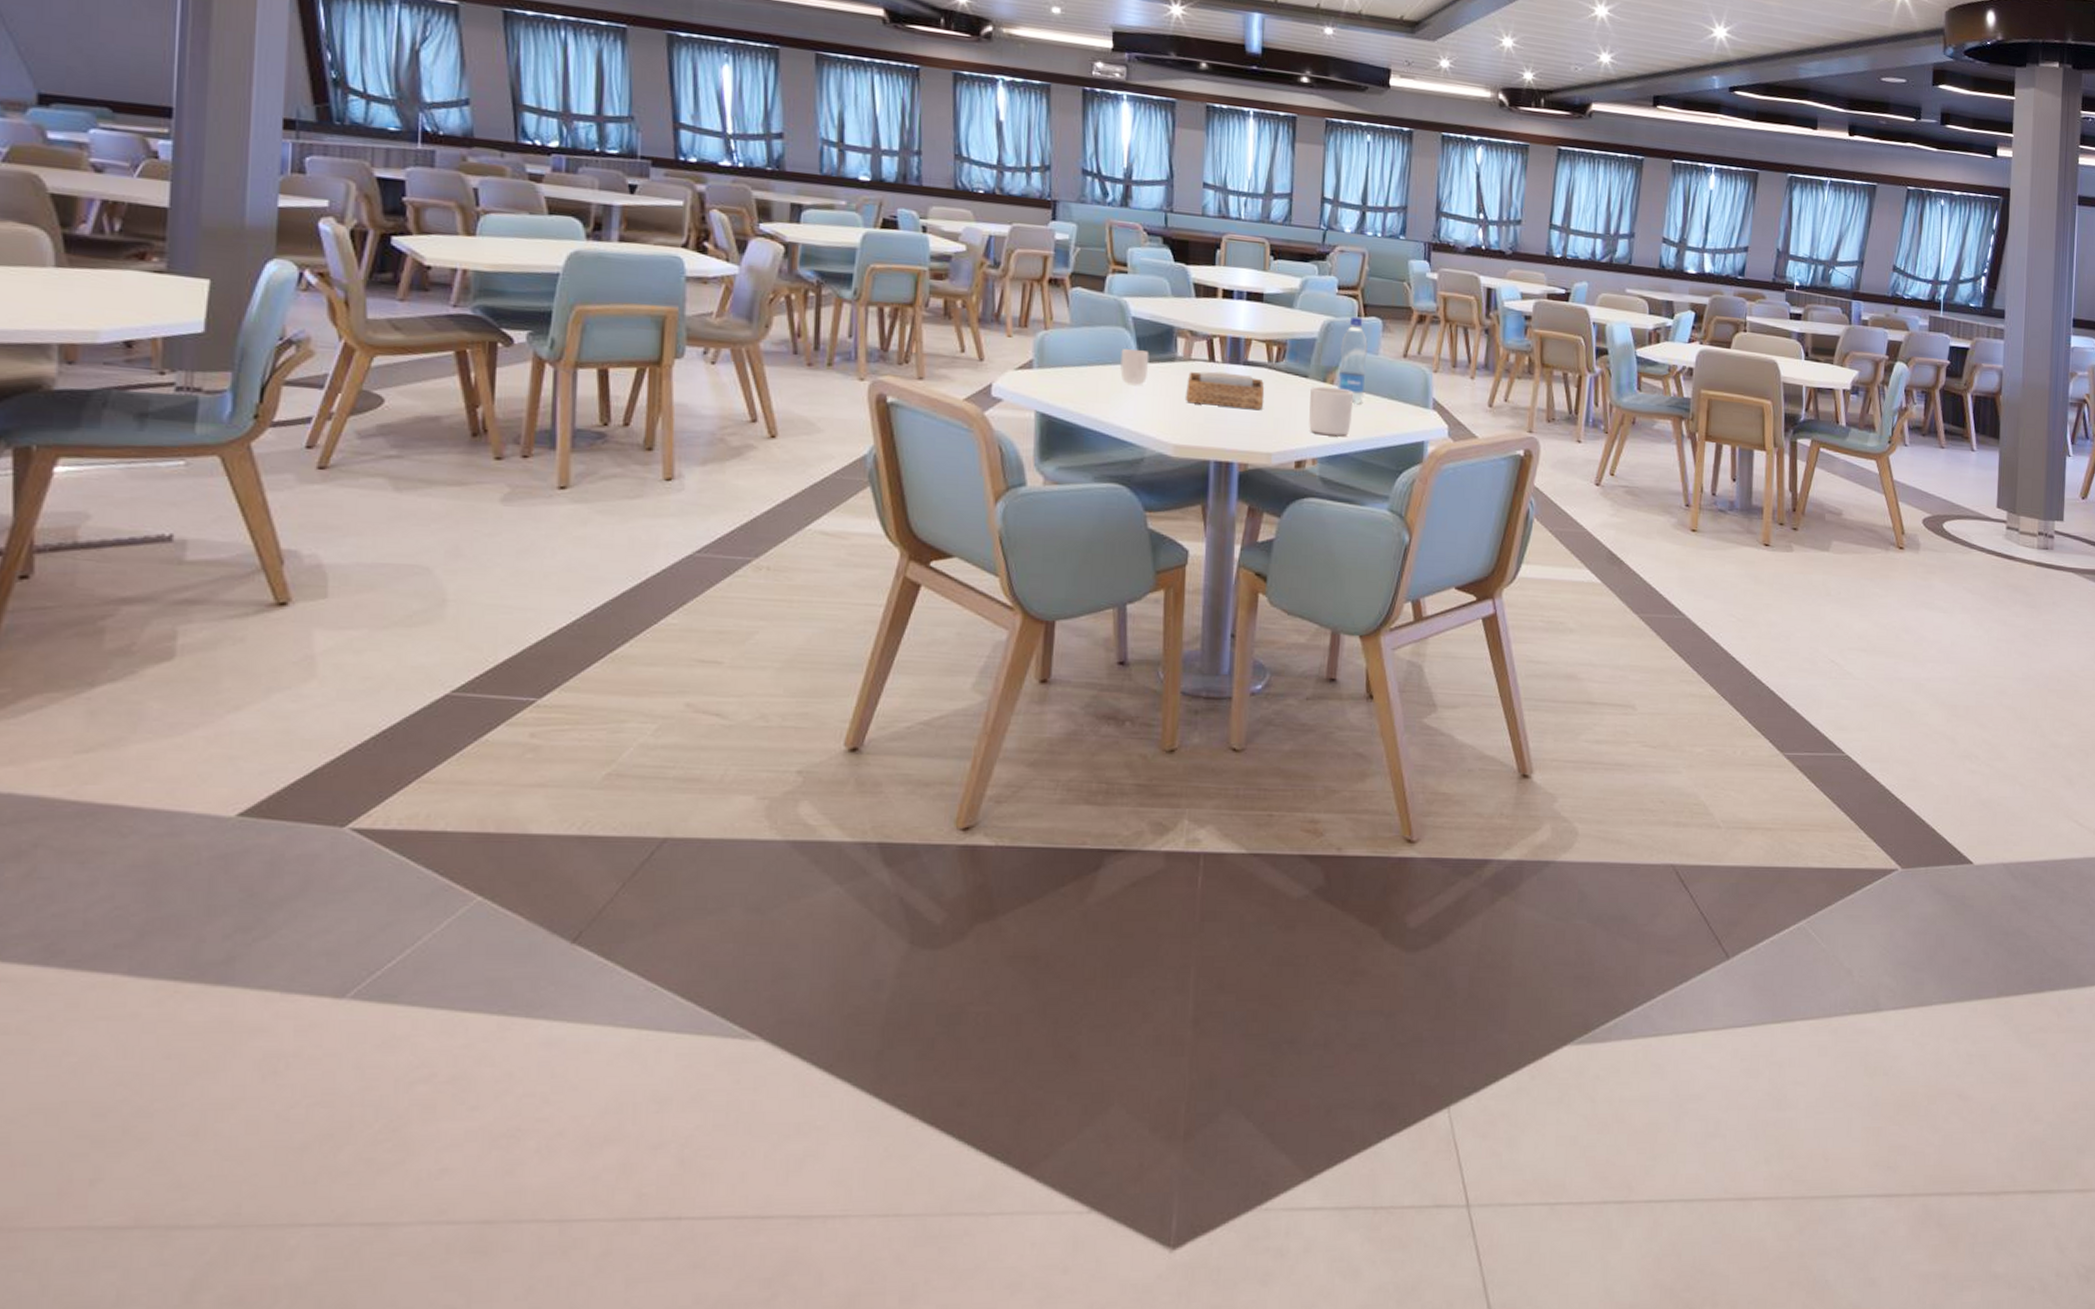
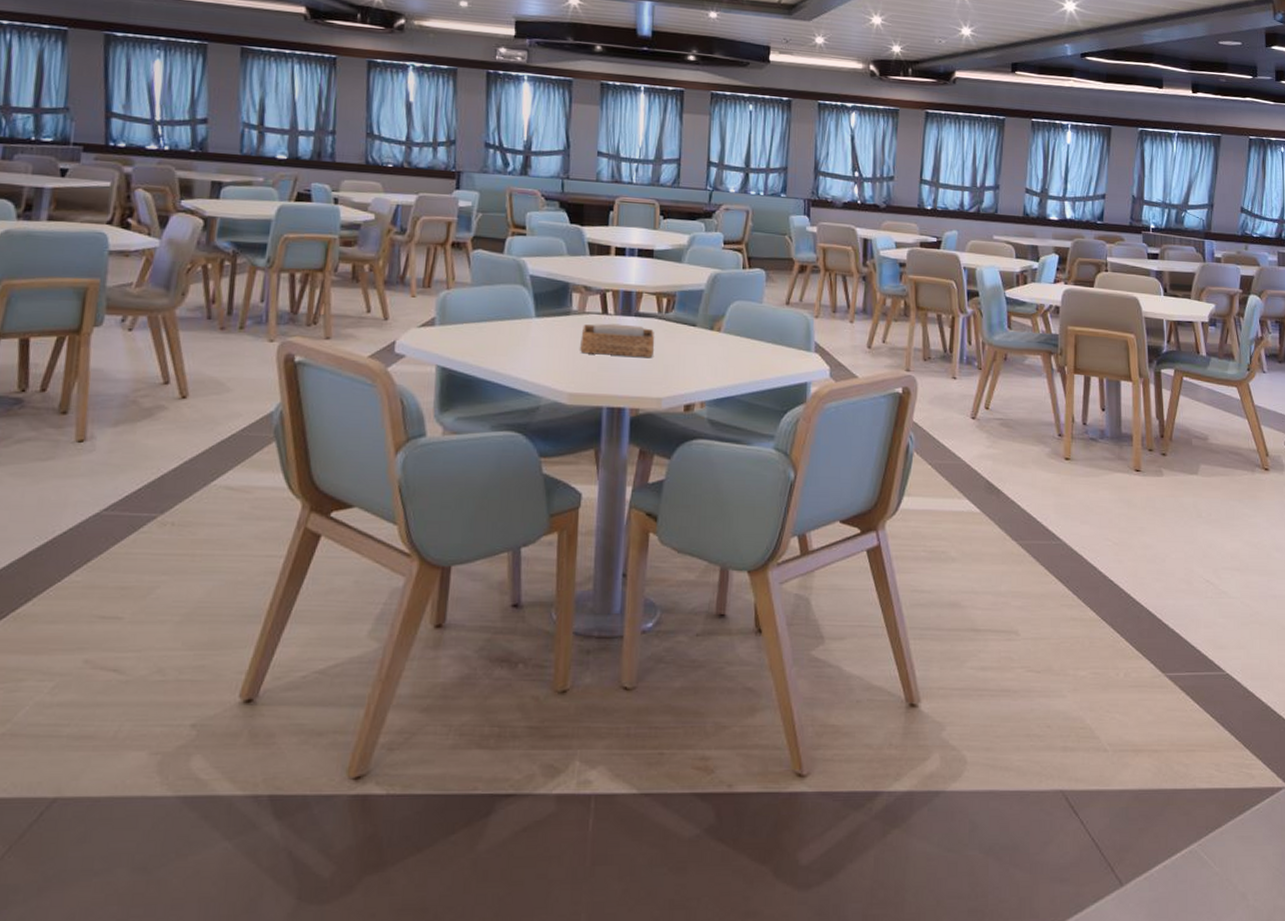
cup: present [1120,348,1149,386] -> none [518,304,546,339]
mug: present [1309,386,1354,437] -> none [697,334,740,381]
bottle: present [1337,316,1368,406] -> none [724,268,752,351]

